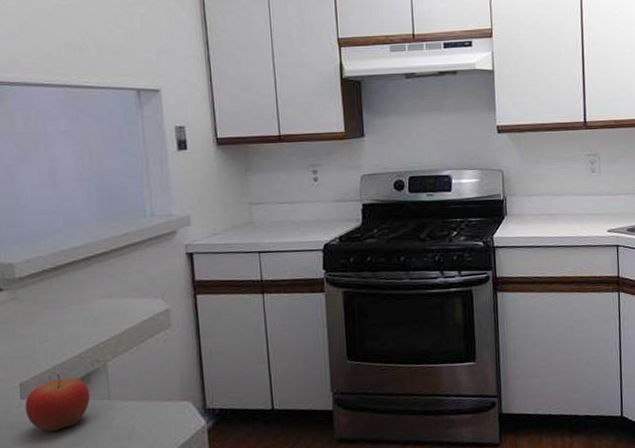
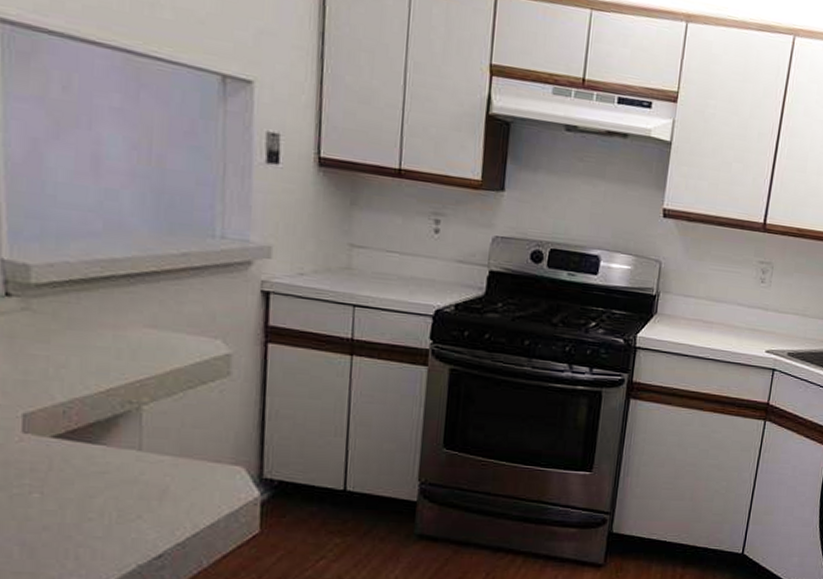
fruit: present [24,373,91,432] -> none [26,409,116,477]

